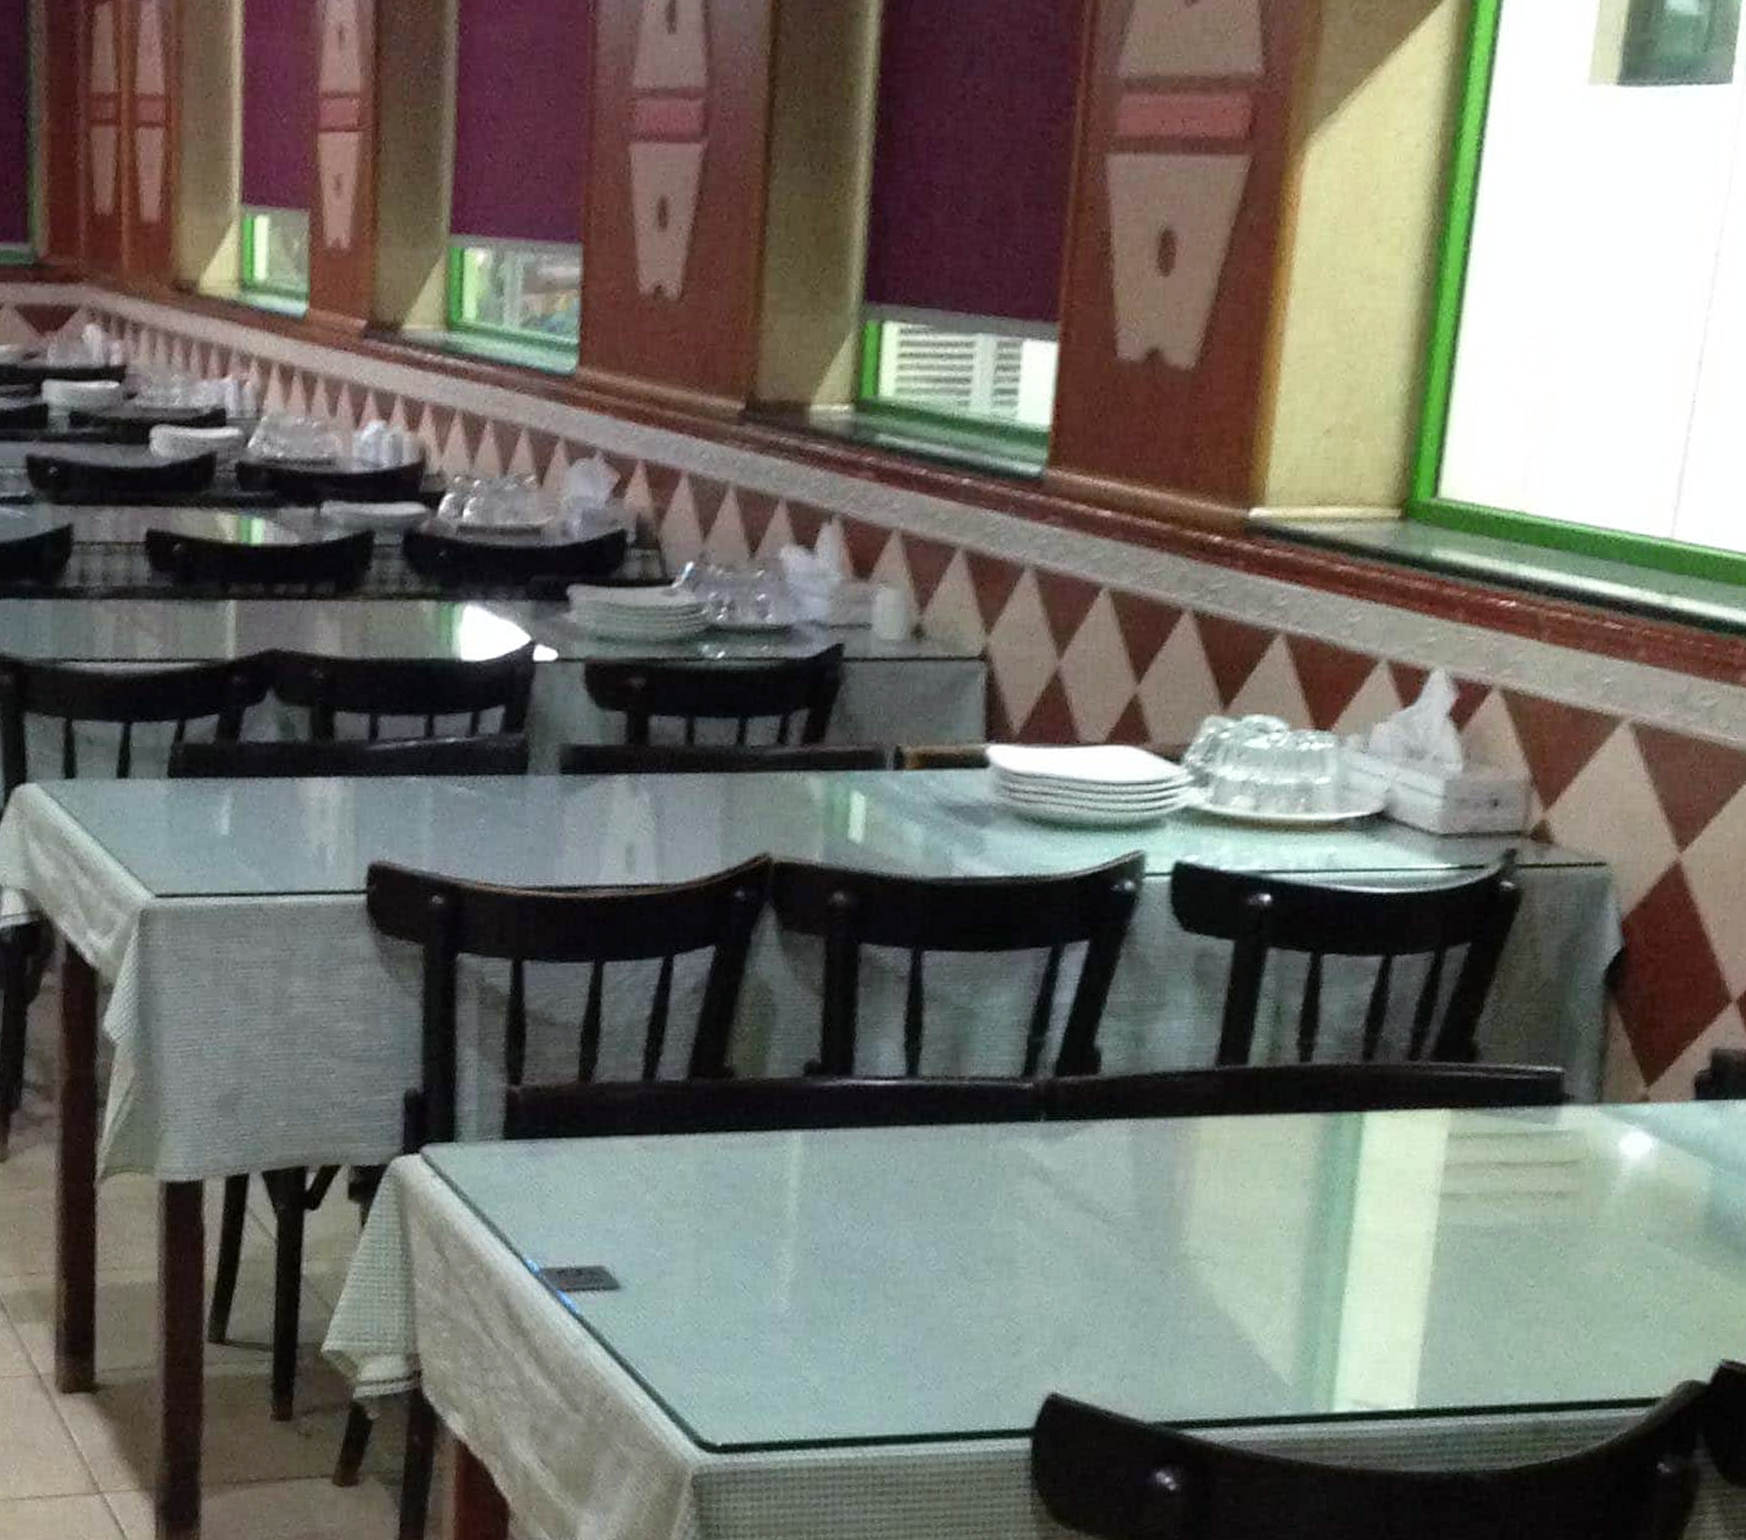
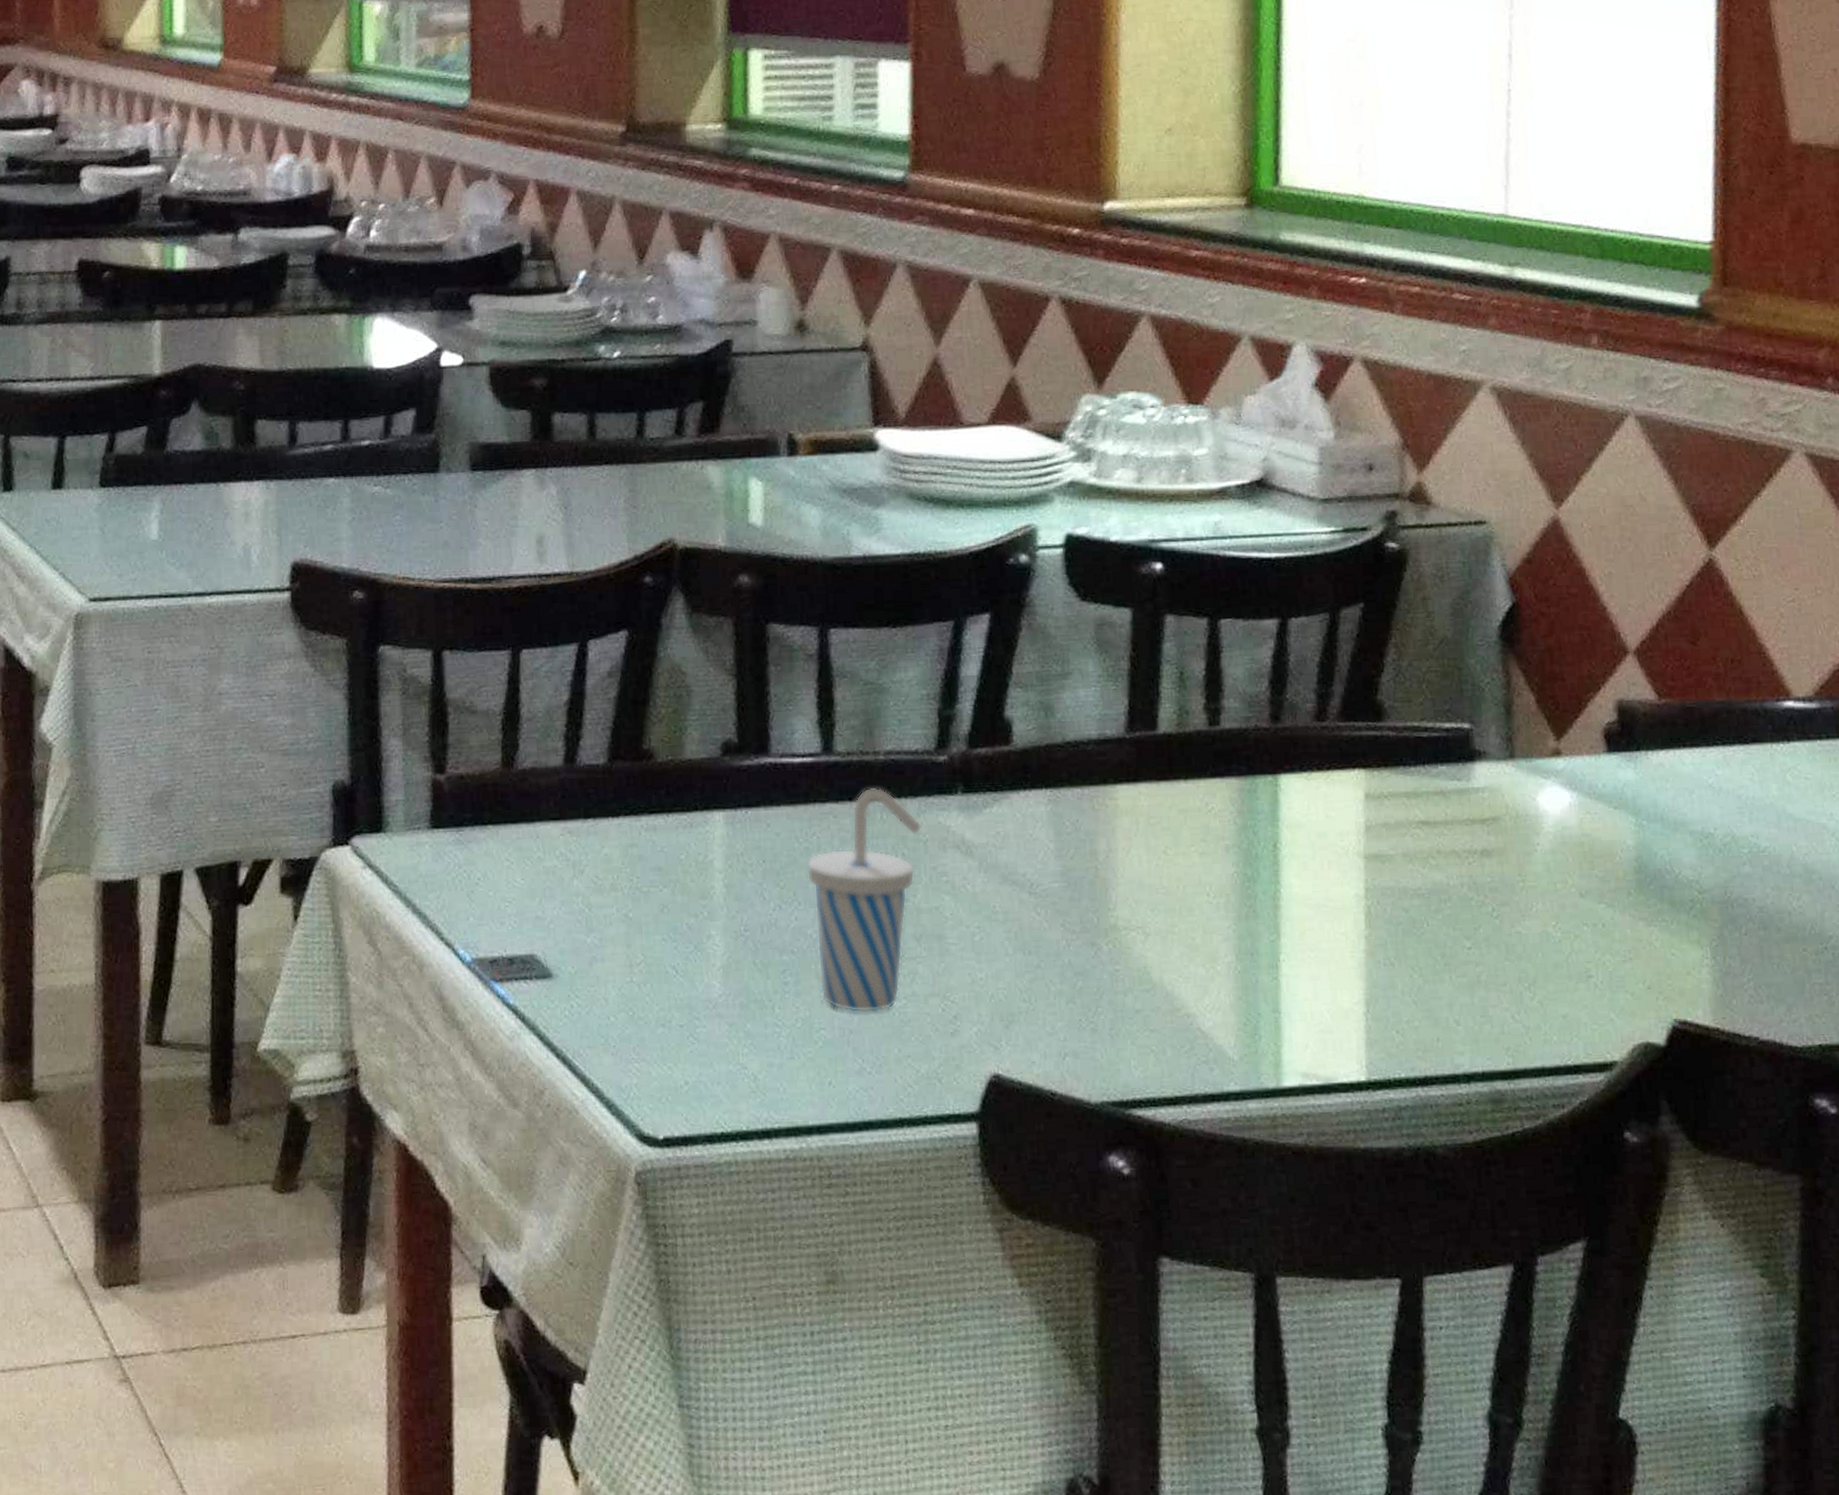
cup: none [881,1112,1002,1332] -> present [806,787,922,1013]

